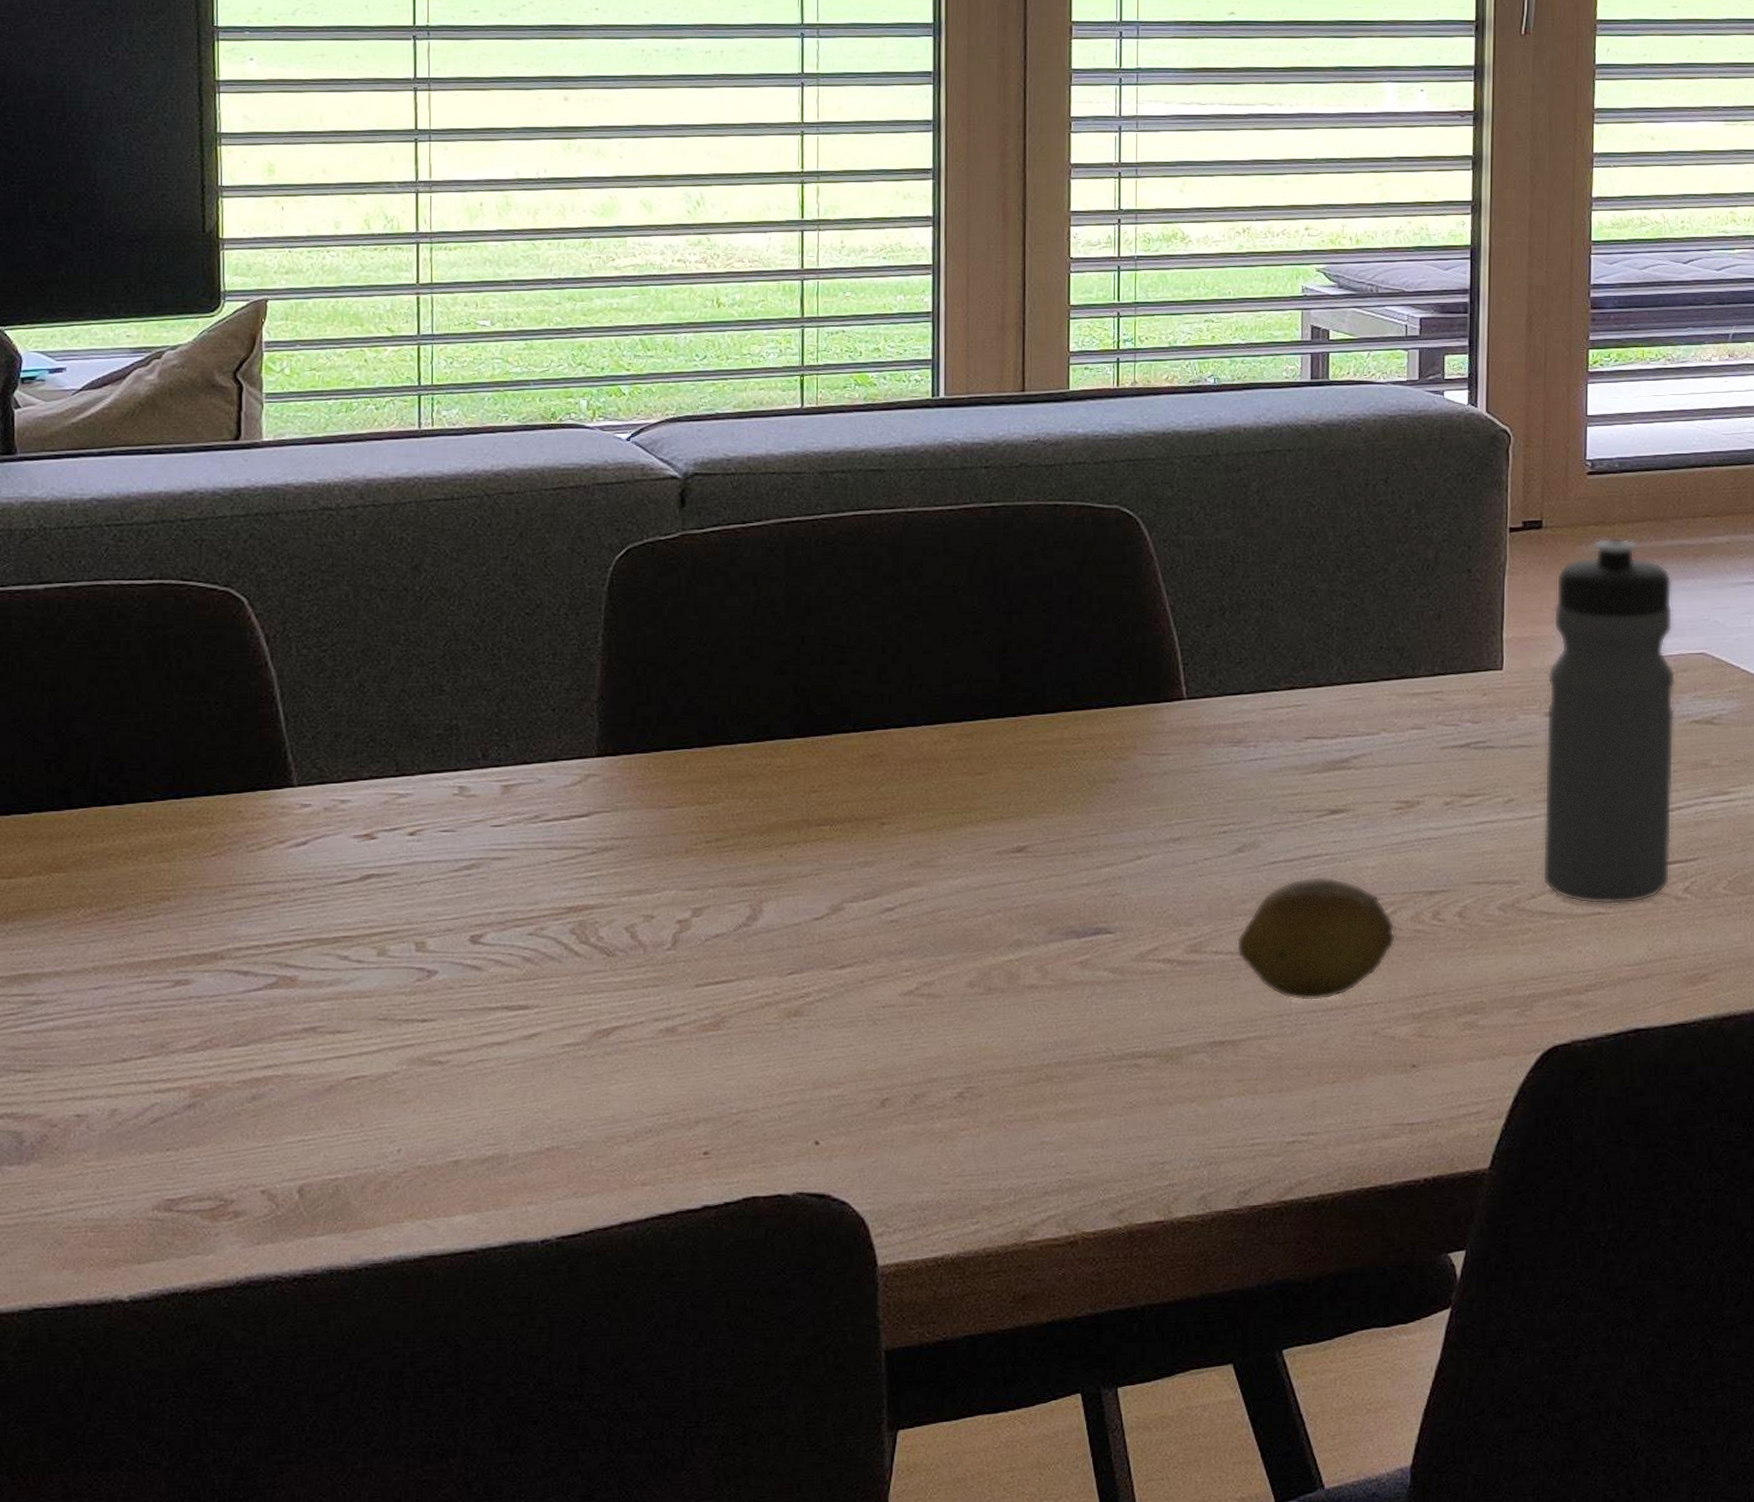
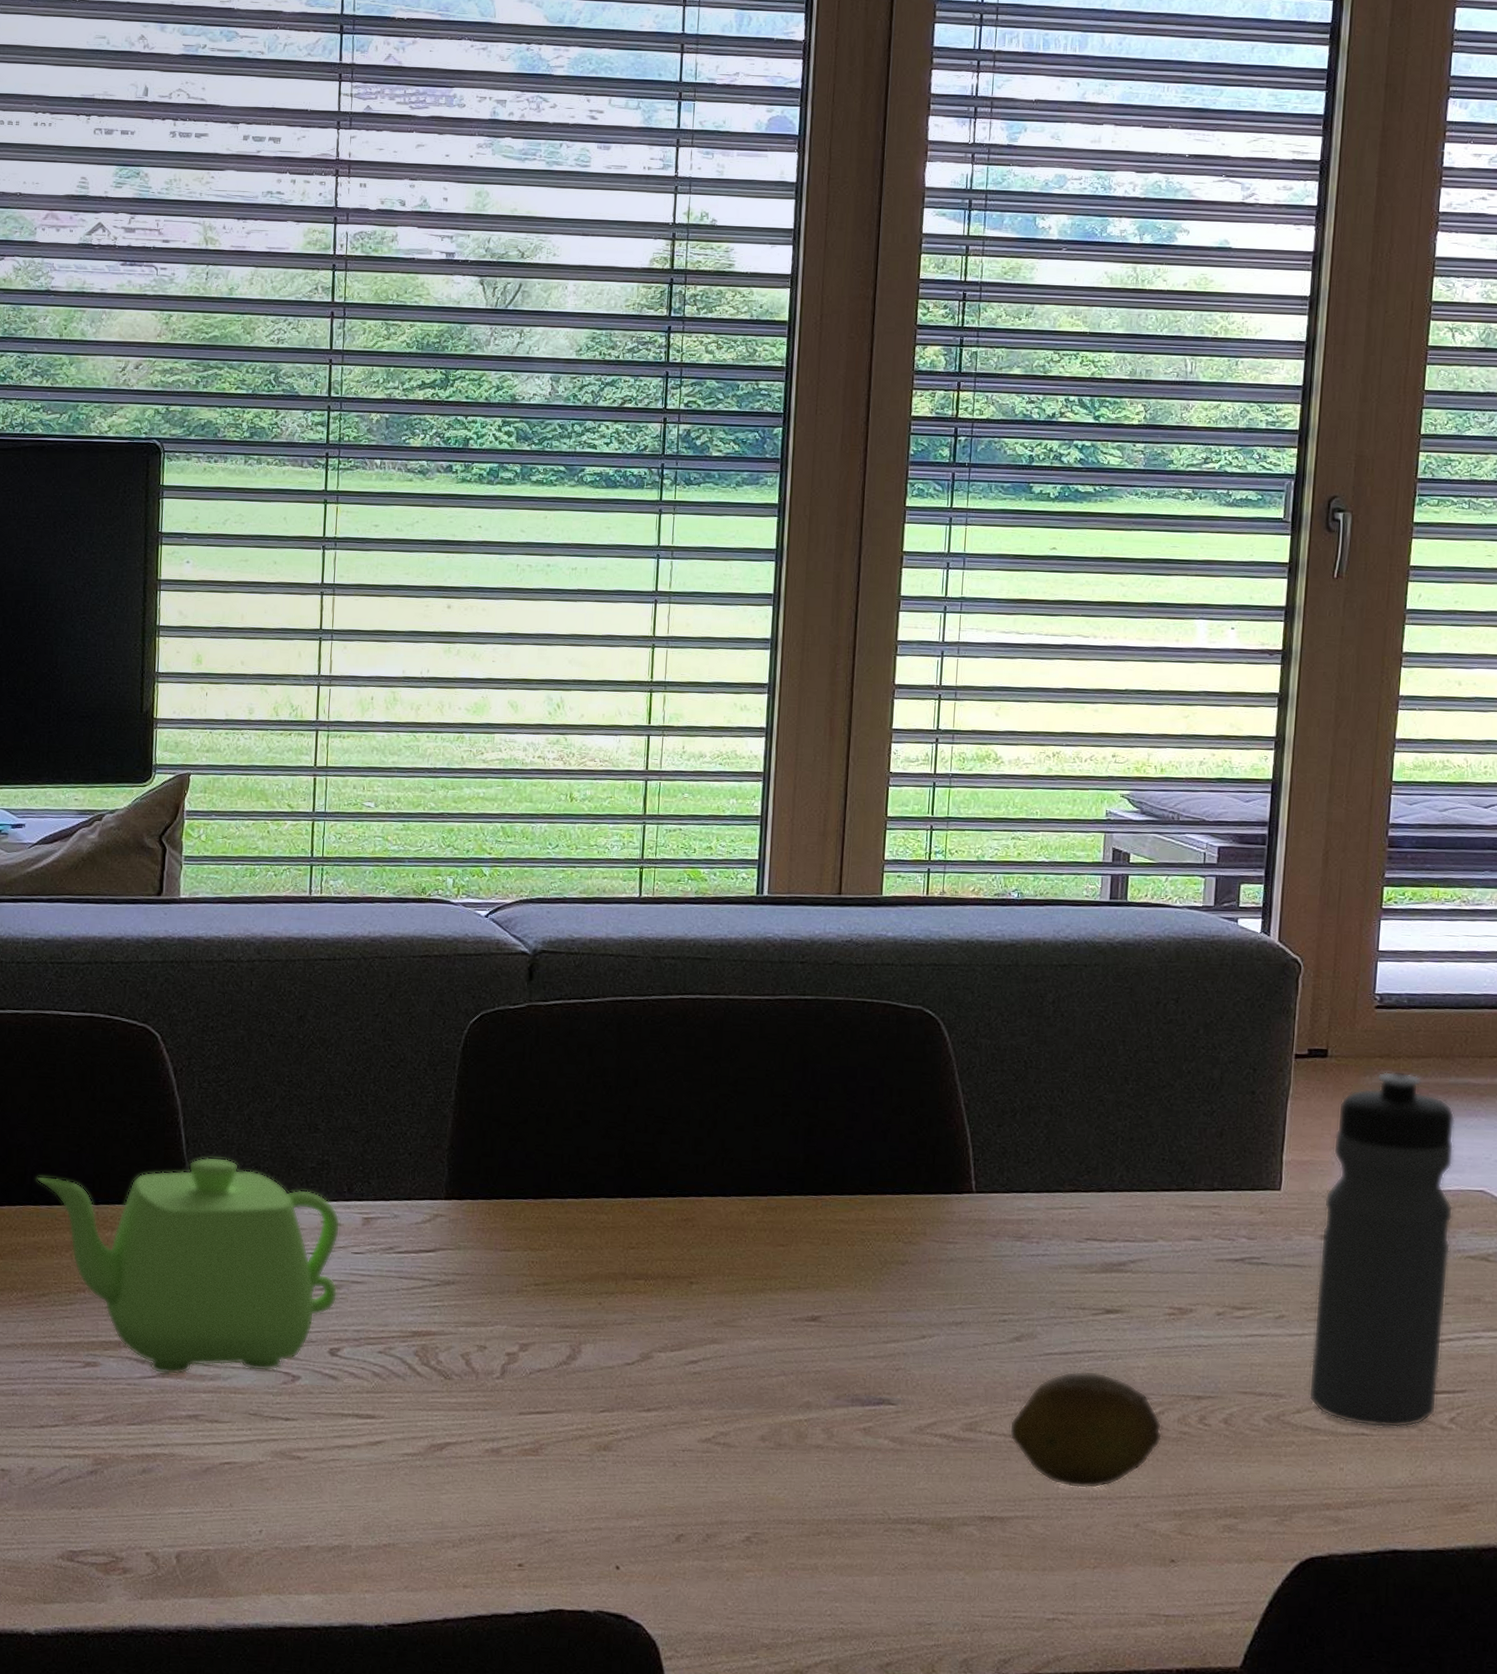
teapot: none [102,732,477,985] -> present [36,1156,341,1375]

